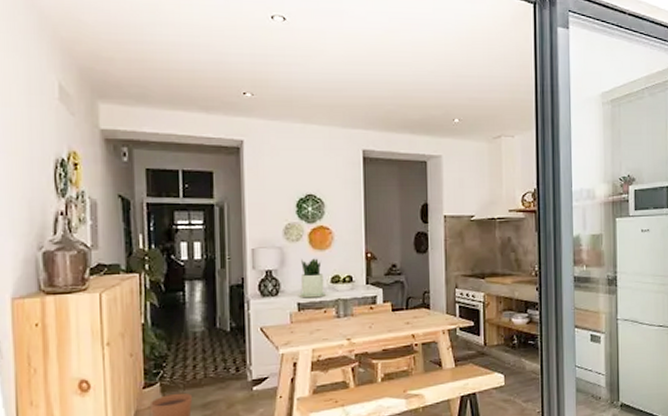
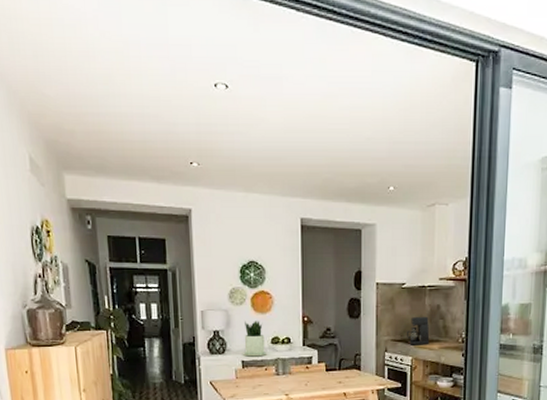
coffee maker: none [478,249,502,281] -> present [407,316,430,345]

